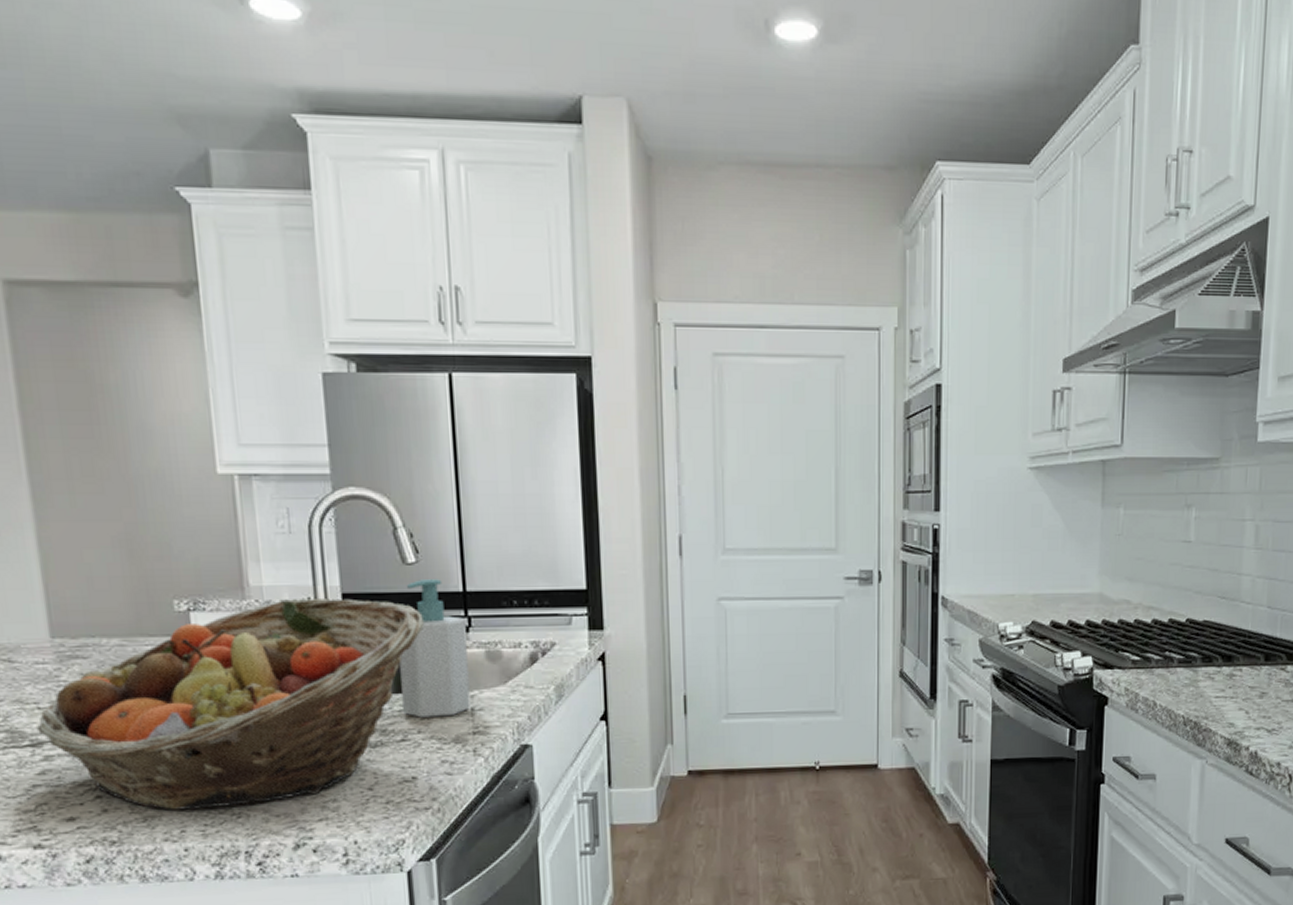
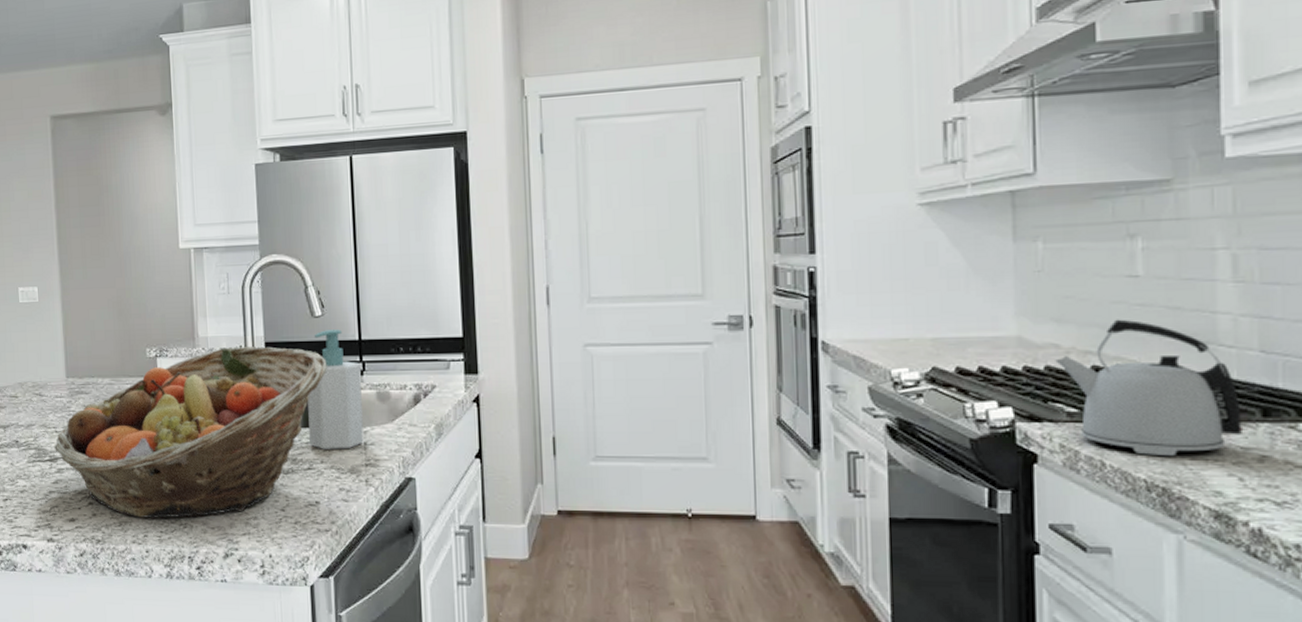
kettle: none [1126,579,1252,696] -> present [1055,319,1244,457]

